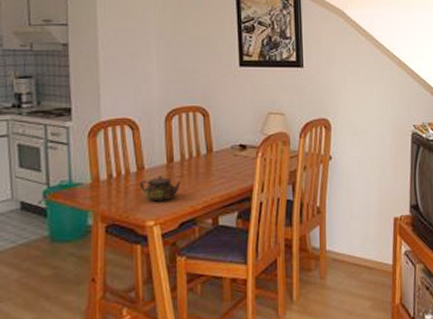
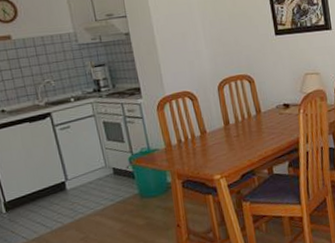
teapot: present [140,174,181,202] -> none [204,136,238,159]

